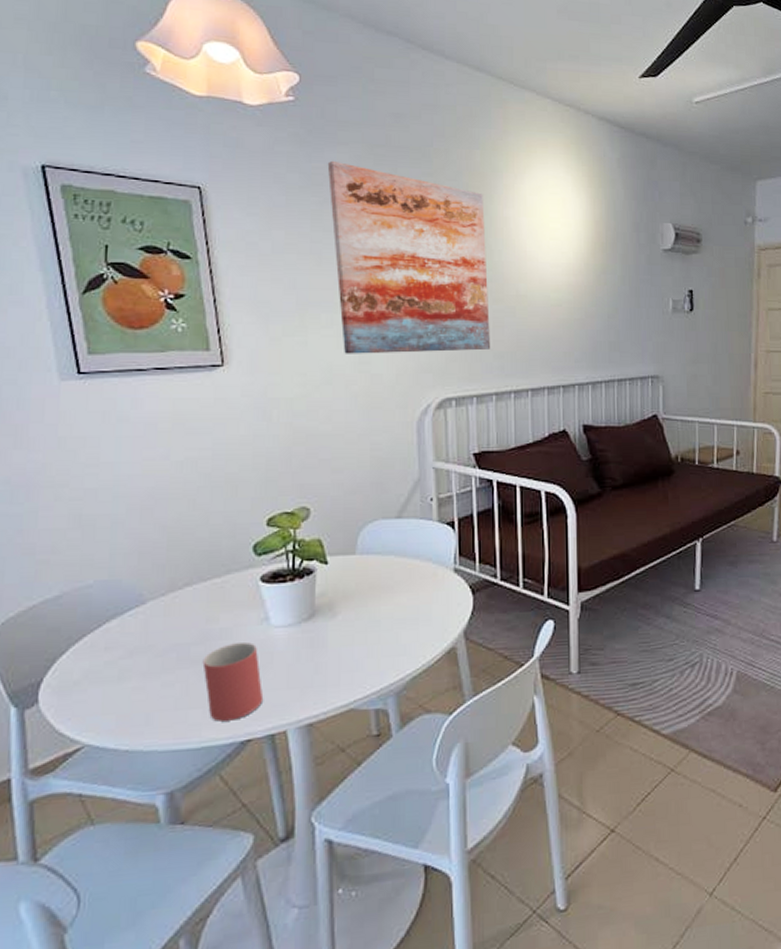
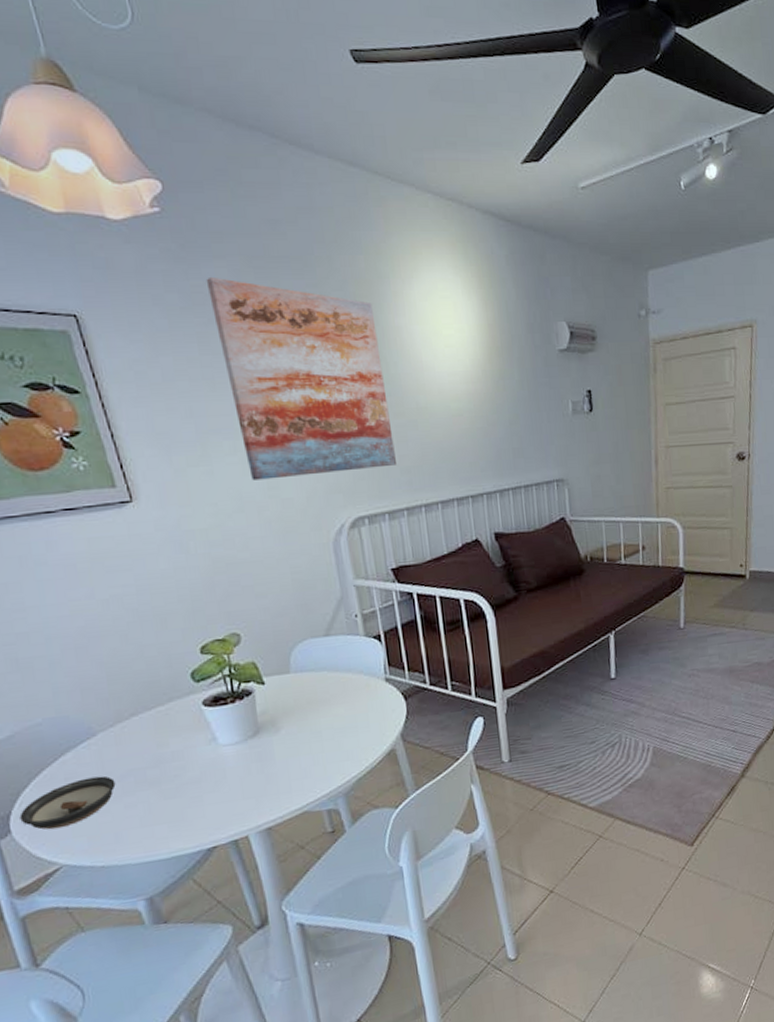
saucer: none [50,648,157,704] -> present [19,776,116,830]
mug: present [202,642,264,721] -> none [159,762,223,834]

